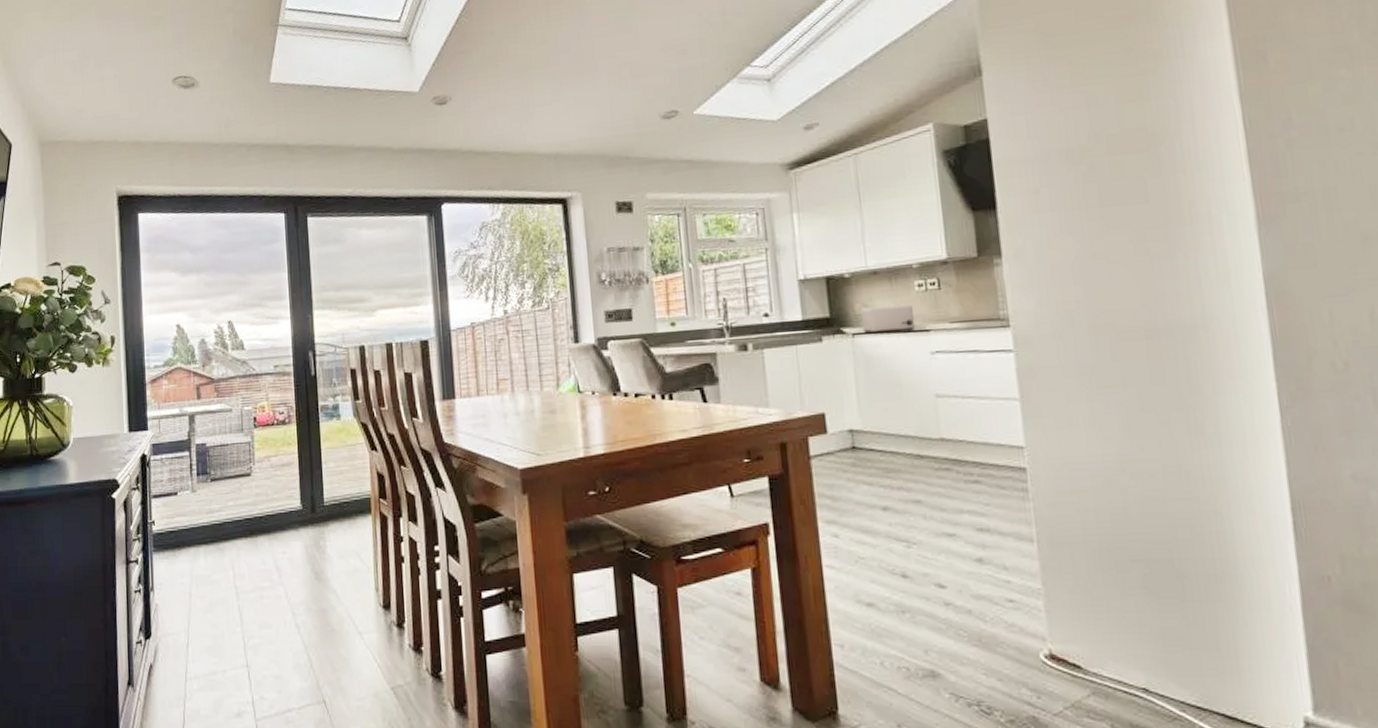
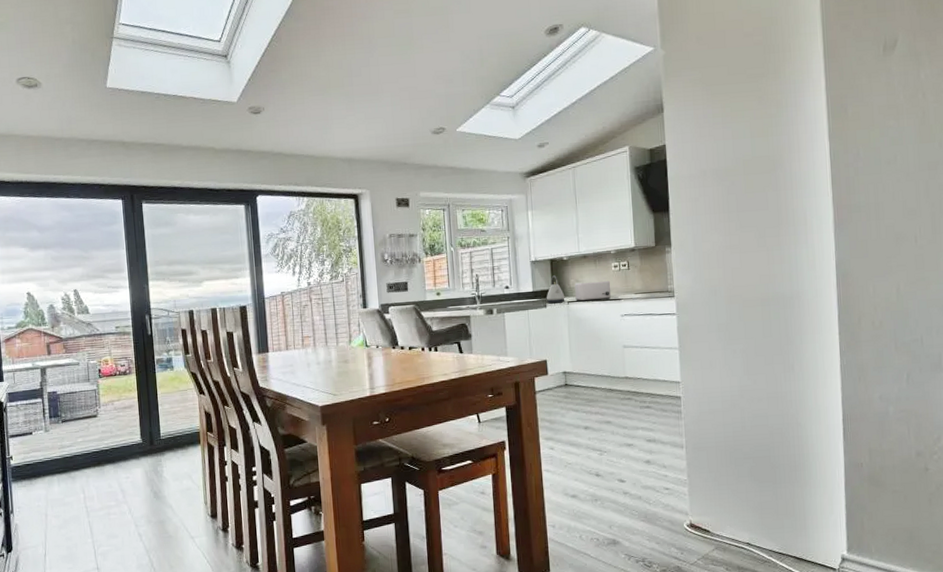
kettle: none [821,298,849,337] -> present [546,275,565,304]

